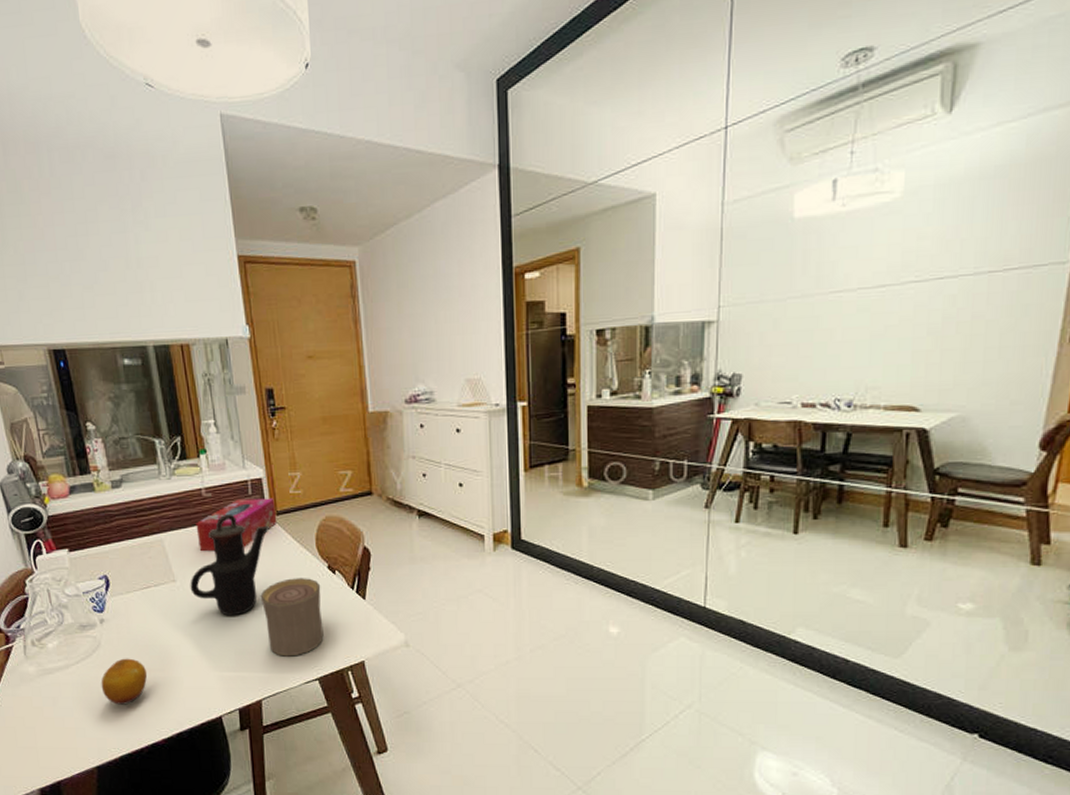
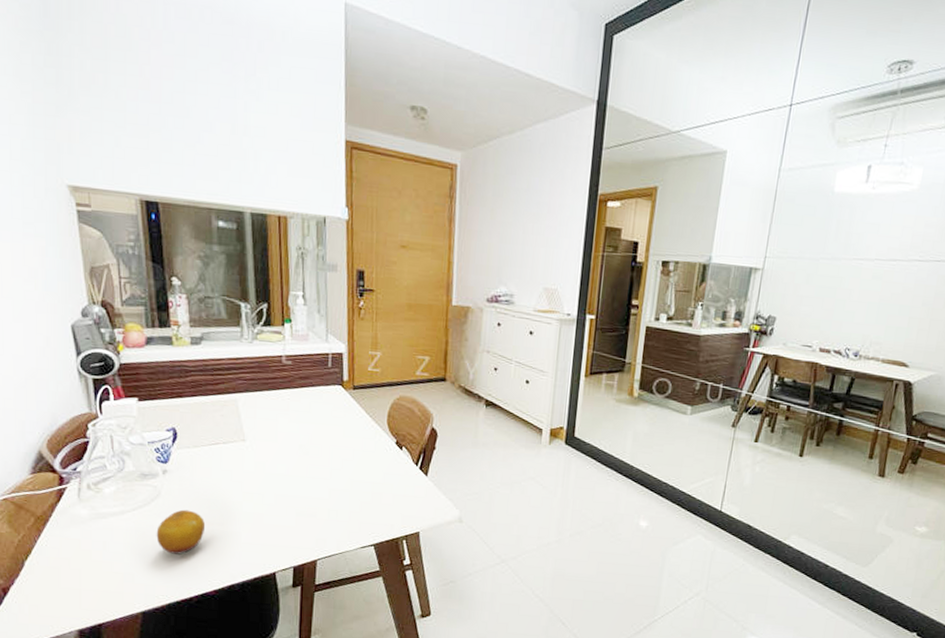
teapot: present [190,513,269,616] -> none [259,382,344,480]
tissue box: present [196,498,277,552] -> none [272,370,353,417]
cup: present [260,578,324,657] -> none [327,449,387,522]

